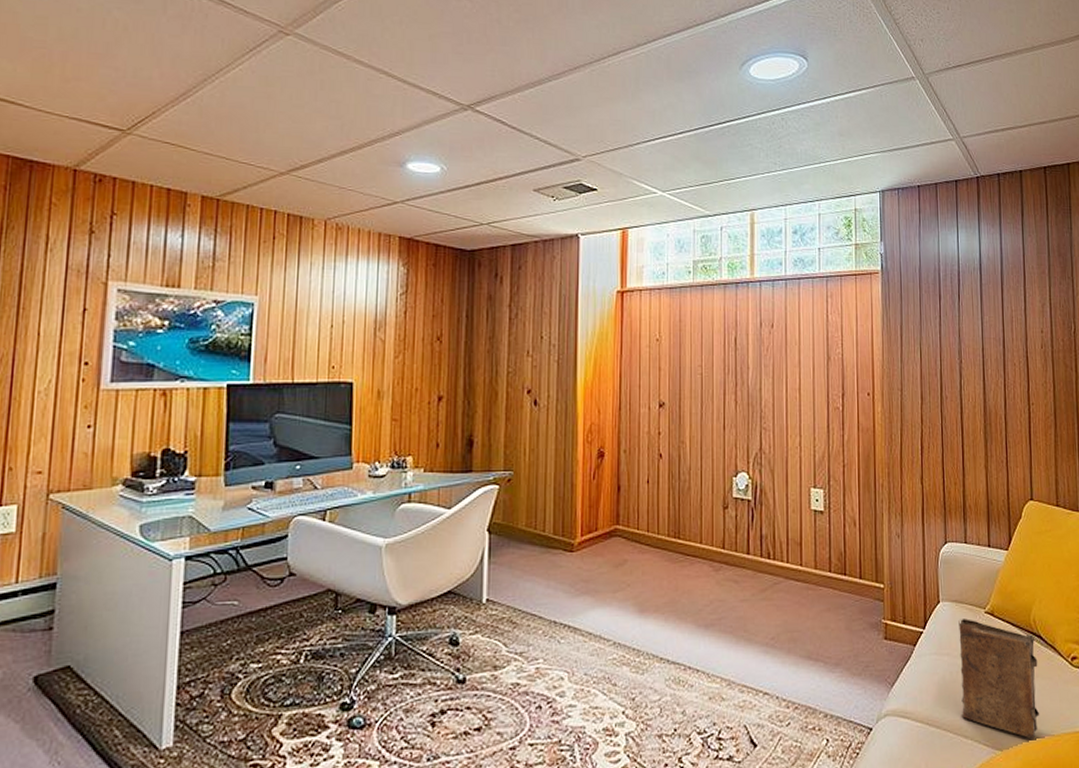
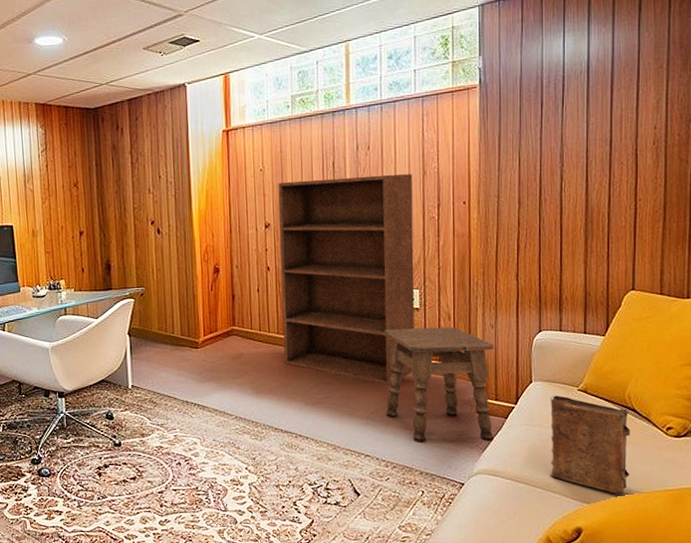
bookshelf: none [674,355,819,603] -> present [278,174,415,385]
side table: none [786,534,902,677] -> present [384,326,494,443]

